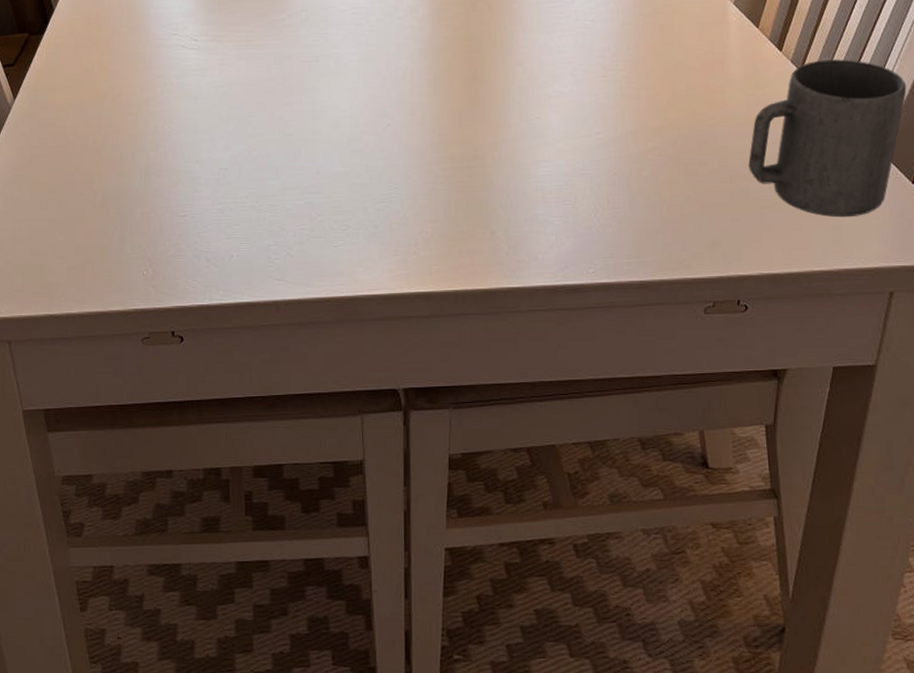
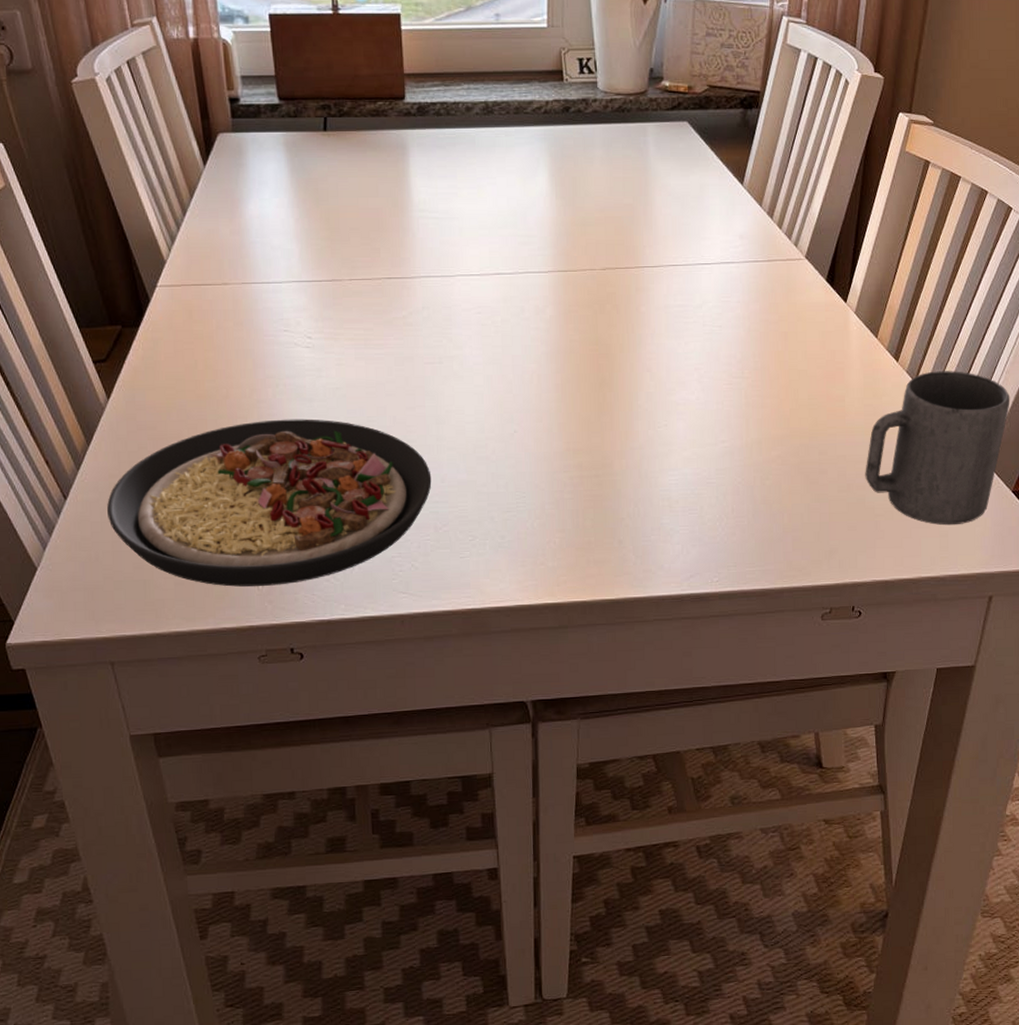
plate: none [10,115,308,272] -> present [107,419,432,587]

